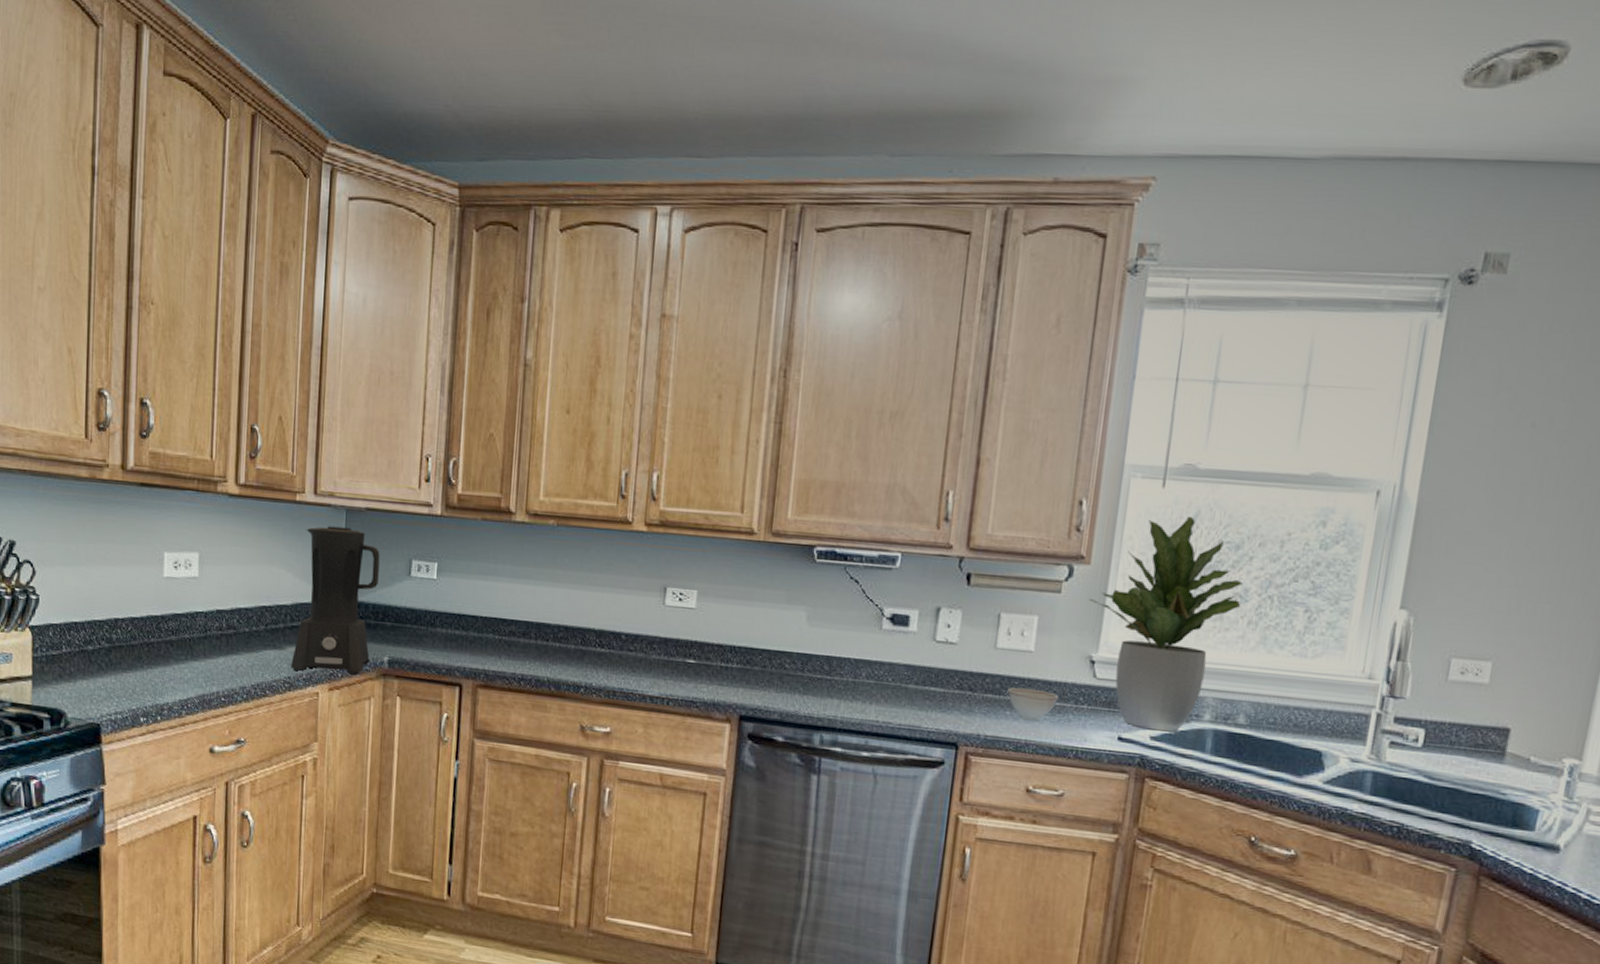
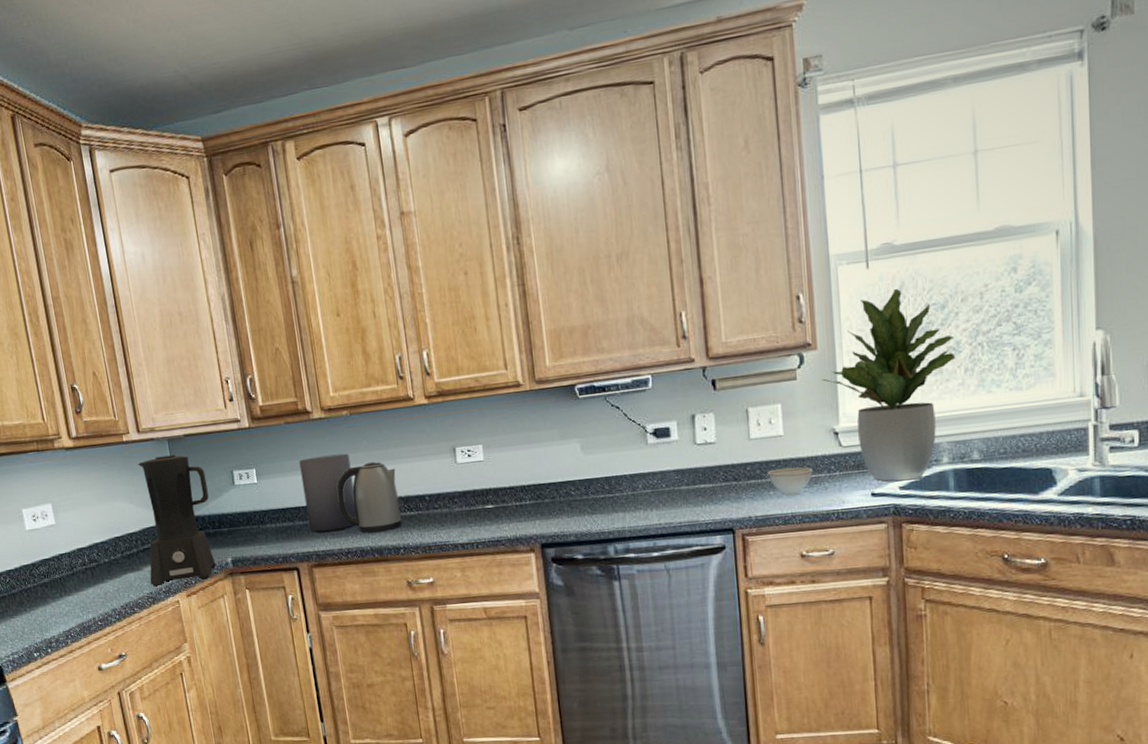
canister: none [483,563,546,653] -> present [299,453,358,533]
kettle: none [522,582,595,665] -> present [336,461,403,534]

